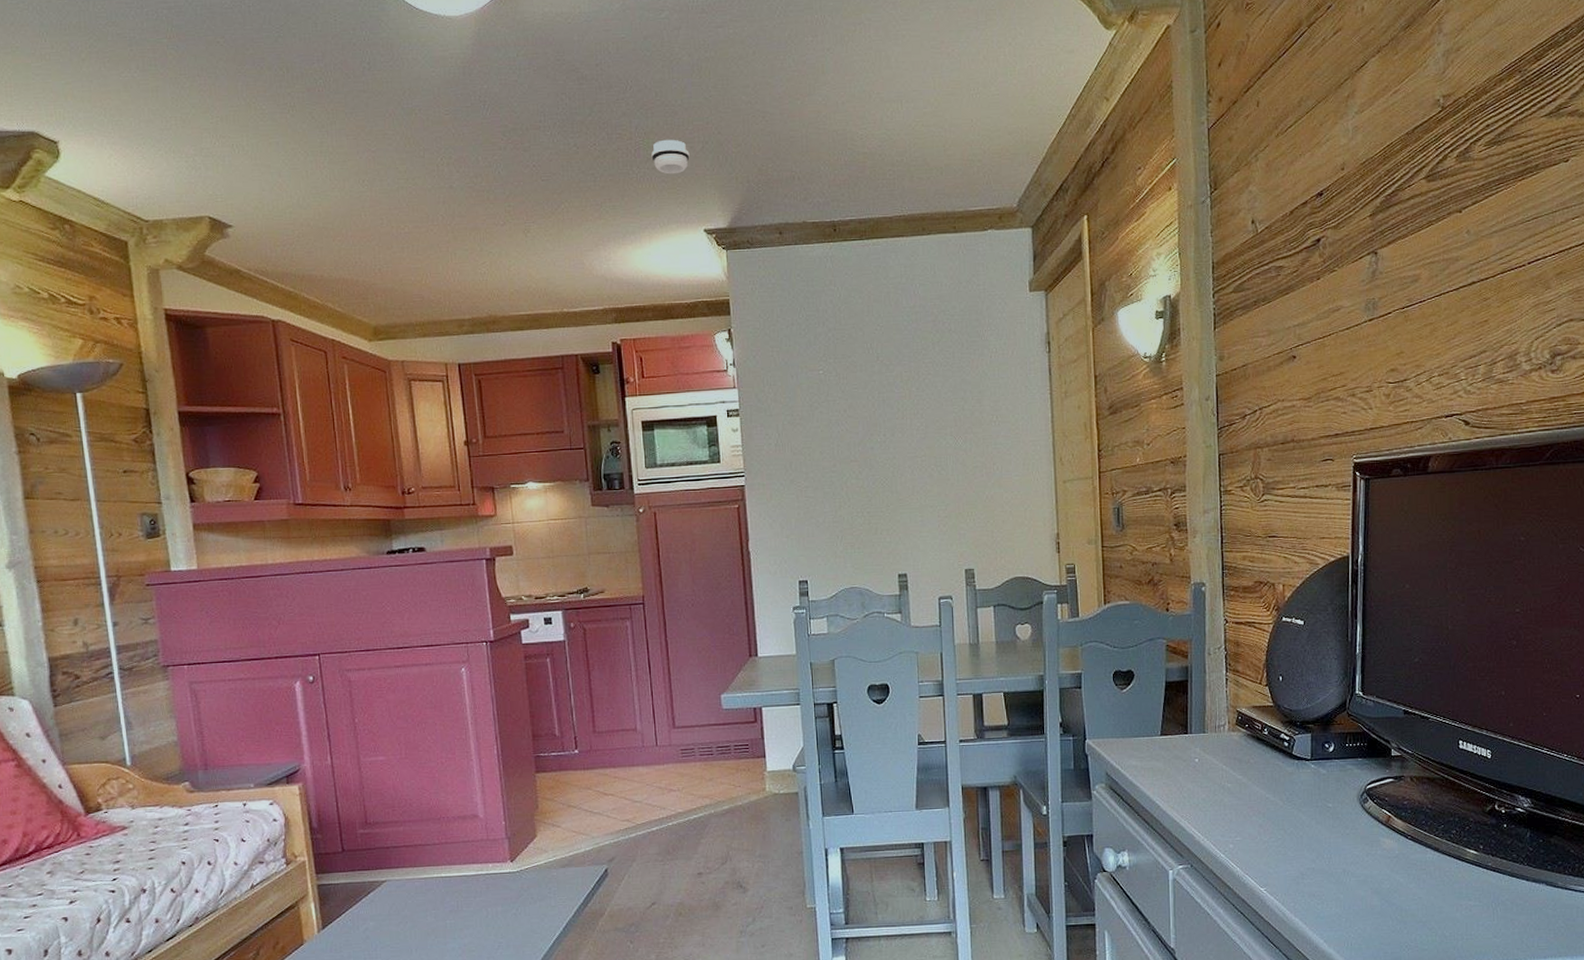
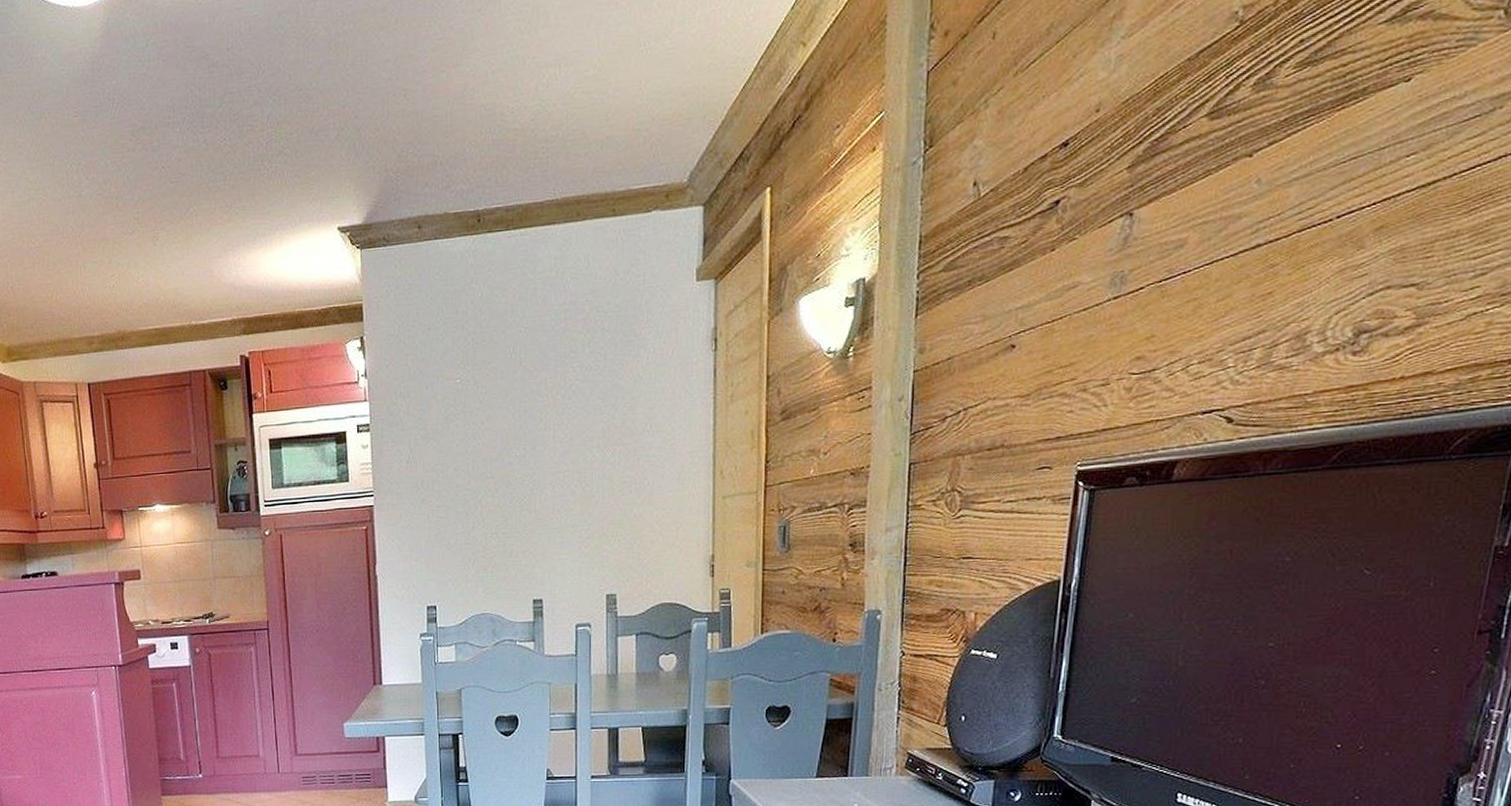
smoke detector: present [651,139,690,174] -> none [284,127,324,168]

